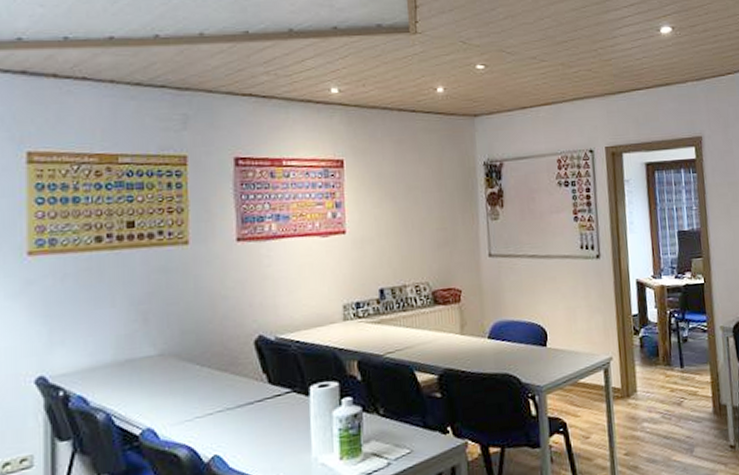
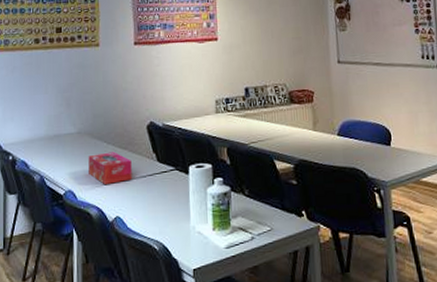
tissue box: none [174,375,235,417] -> present [88,151,132,184]

